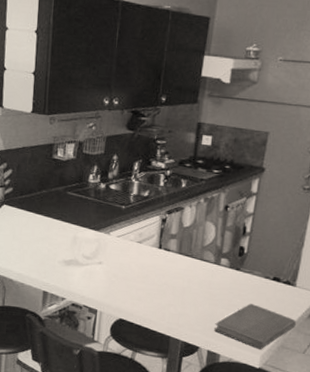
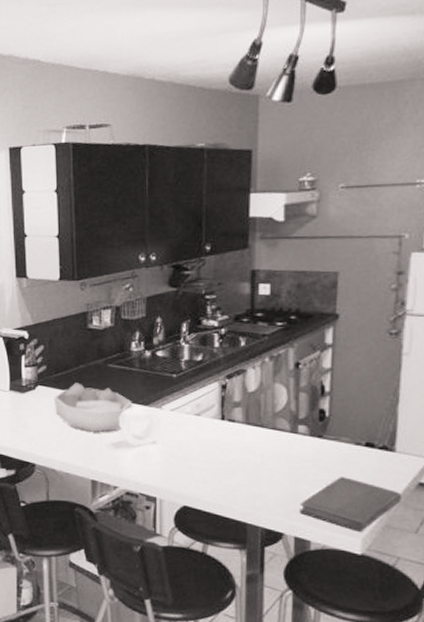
fruit bowl: none [16,205,85,251] -> present [53,383,132,432]

